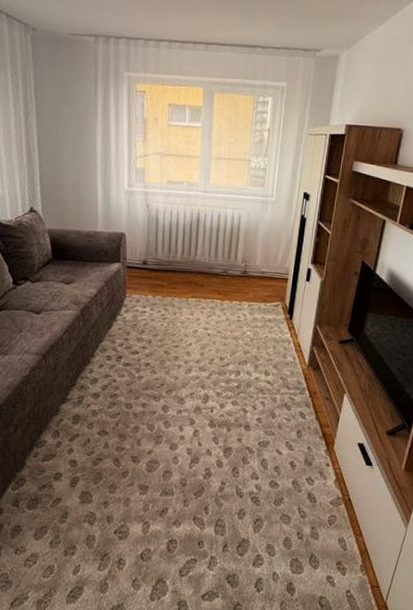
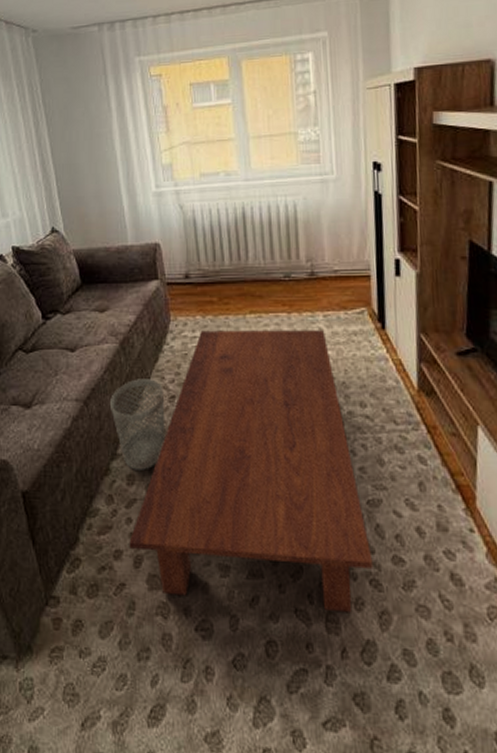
wastebasket: none [65,340,113,413] -> present [110,379,166,470]
coffee table: none [68,307,256,520] -> present [129,330,373,613]

